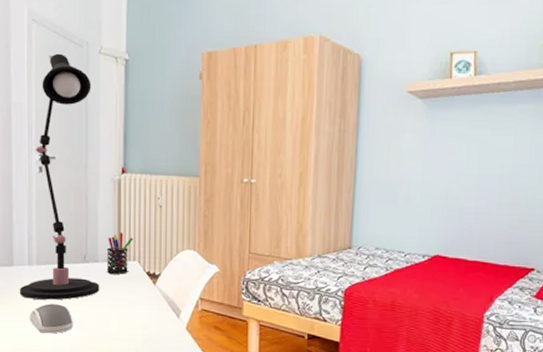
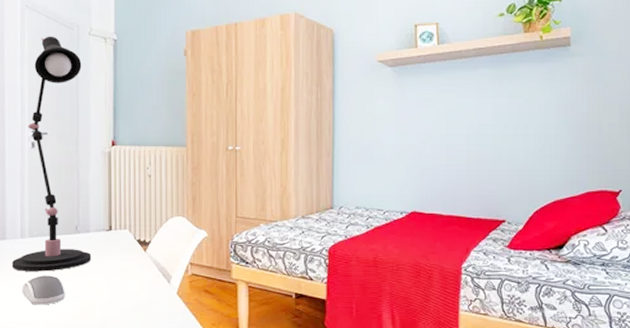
pen holder: present [106,232,133,274] -> none [97,202,124,243]

